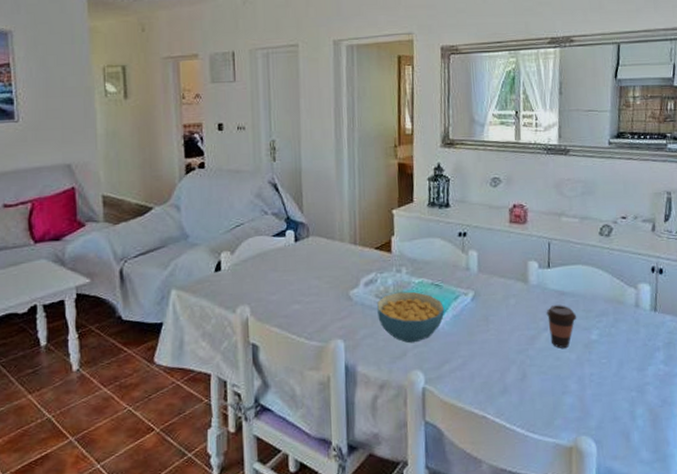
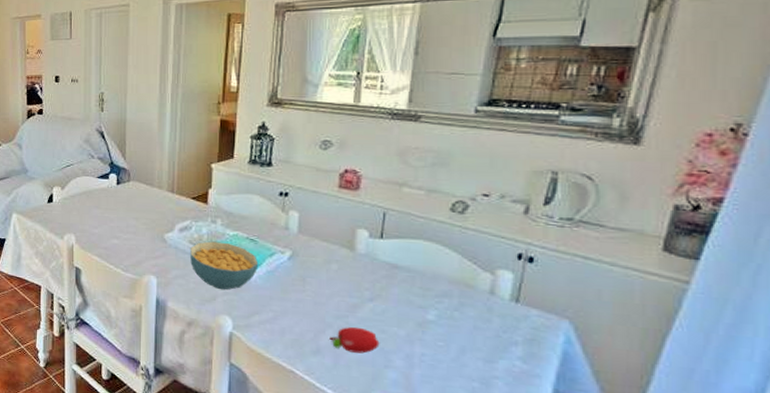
fruit: none [514,358,557,385] -> present [329,326,380,354]
coffee cup: present [546,305,577,348] -> none [373,277,411,322]

